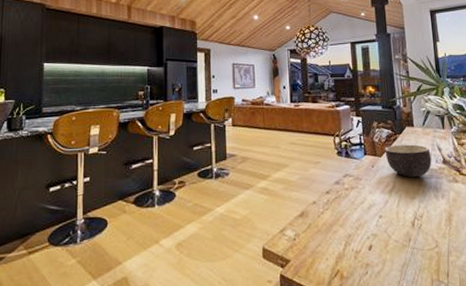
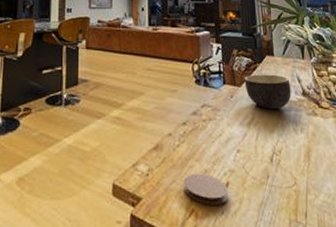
coaster: none [328,237,372,266] -> present [183,173,229,205]

